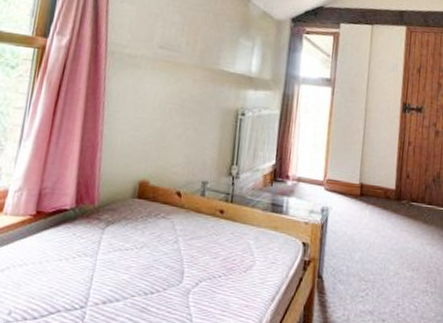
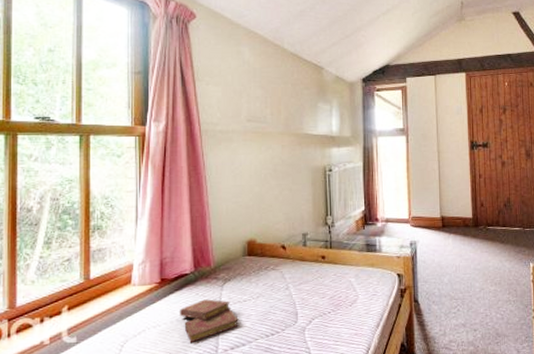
book: none [50,241,117,291] -> present [179,299,239,344]

